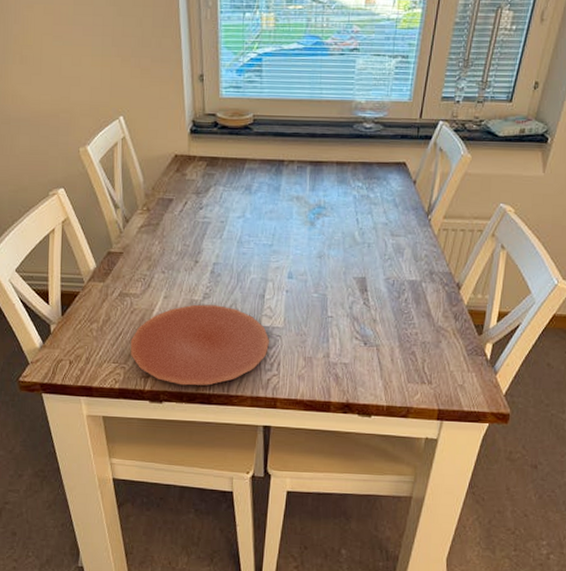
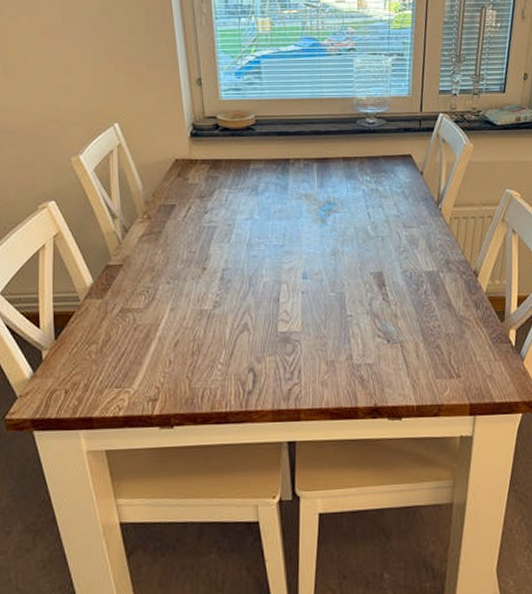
plate: present [130,304,270,386] -> none [134,313,289,406]

